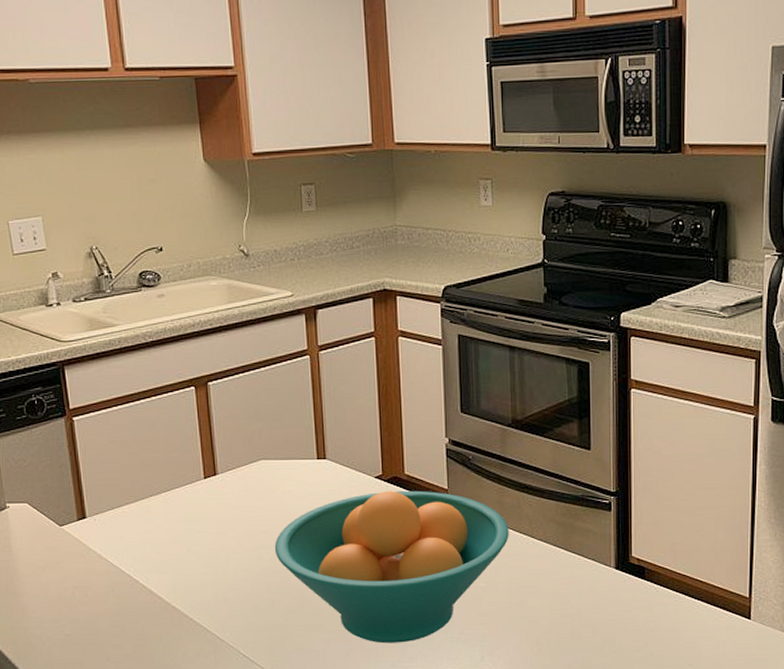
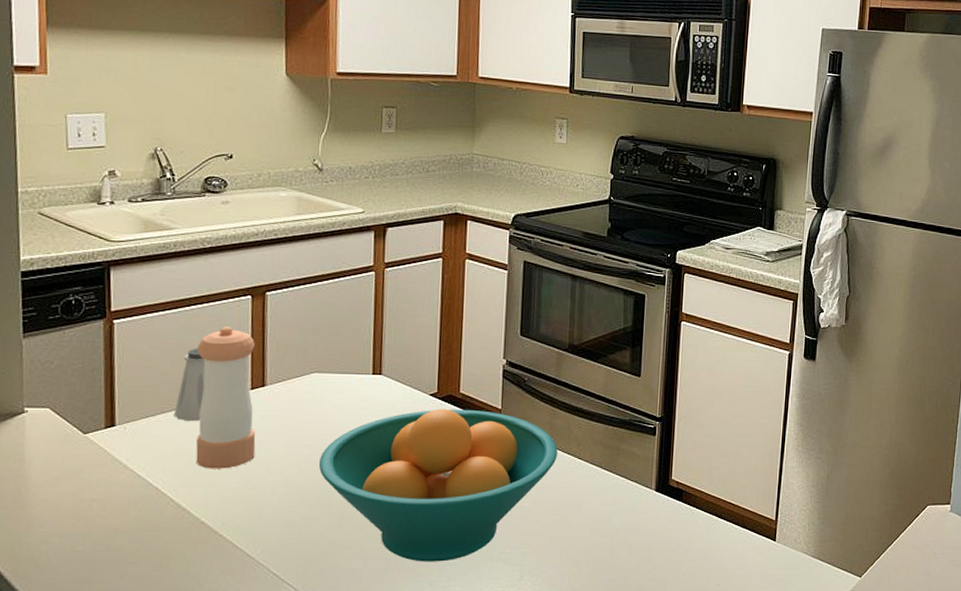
saltshaker: none [136,441,162,512] -> present [173,348,206,422]
pepper shaker: none [150,418,215,557] -> present [196,326,256,469]

